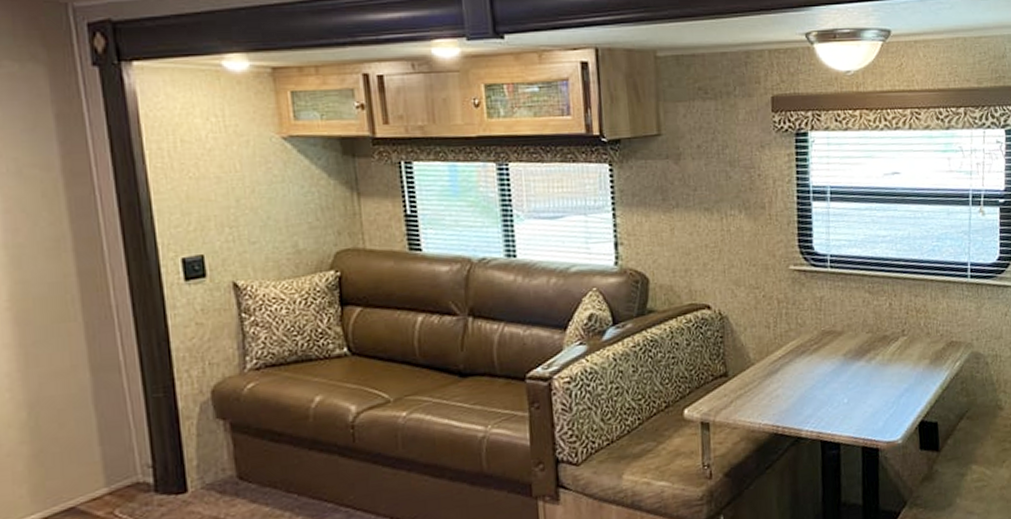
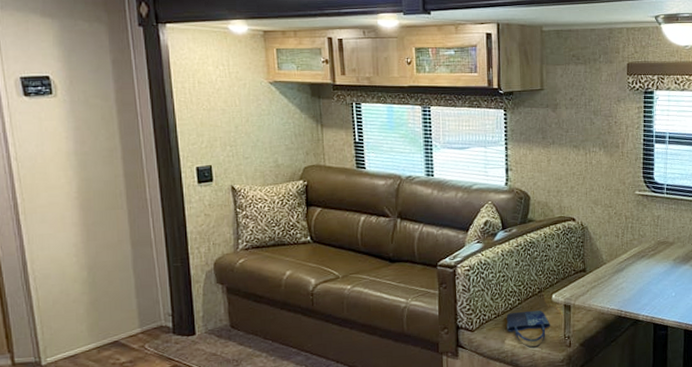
shopping bag: none [622,431,684,485] -> present [506,310,551,349]

